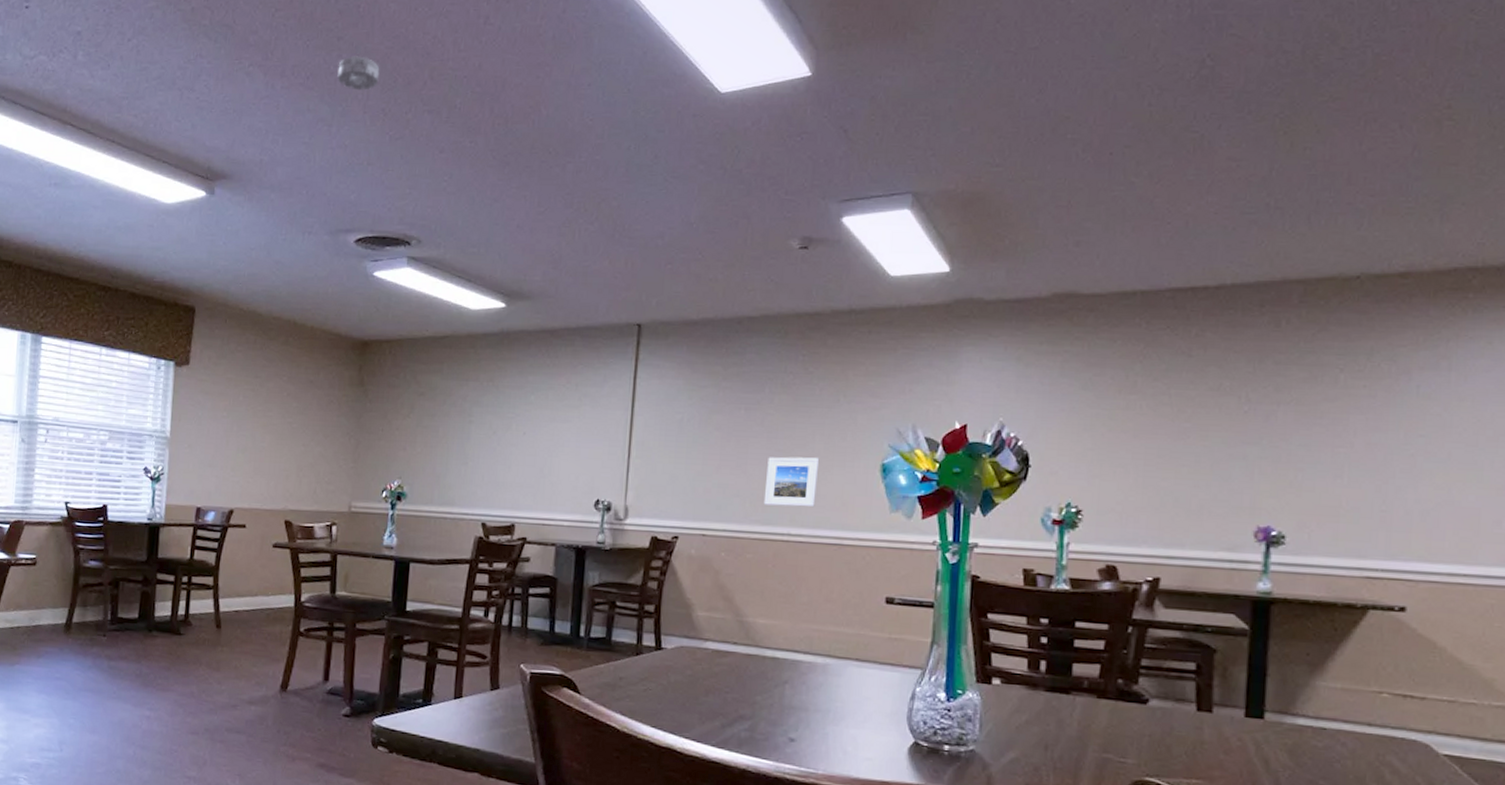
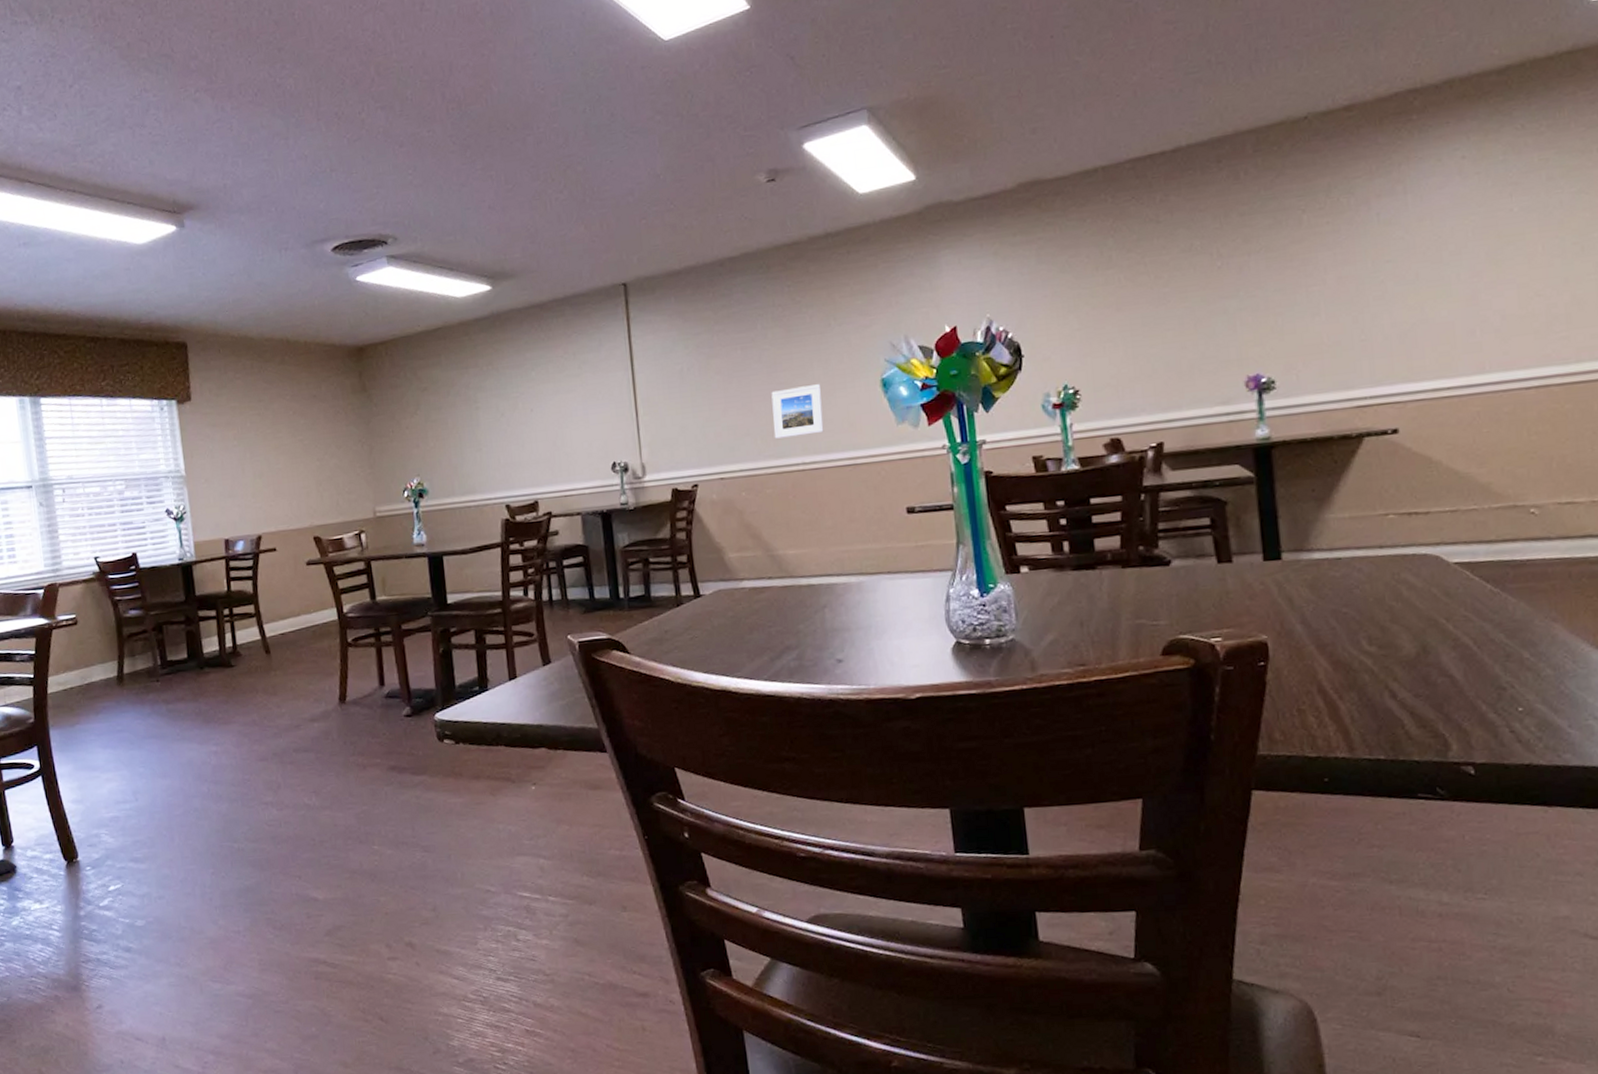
smoke detector: present [337,56,380,91] -> none [283,63,327,99]

